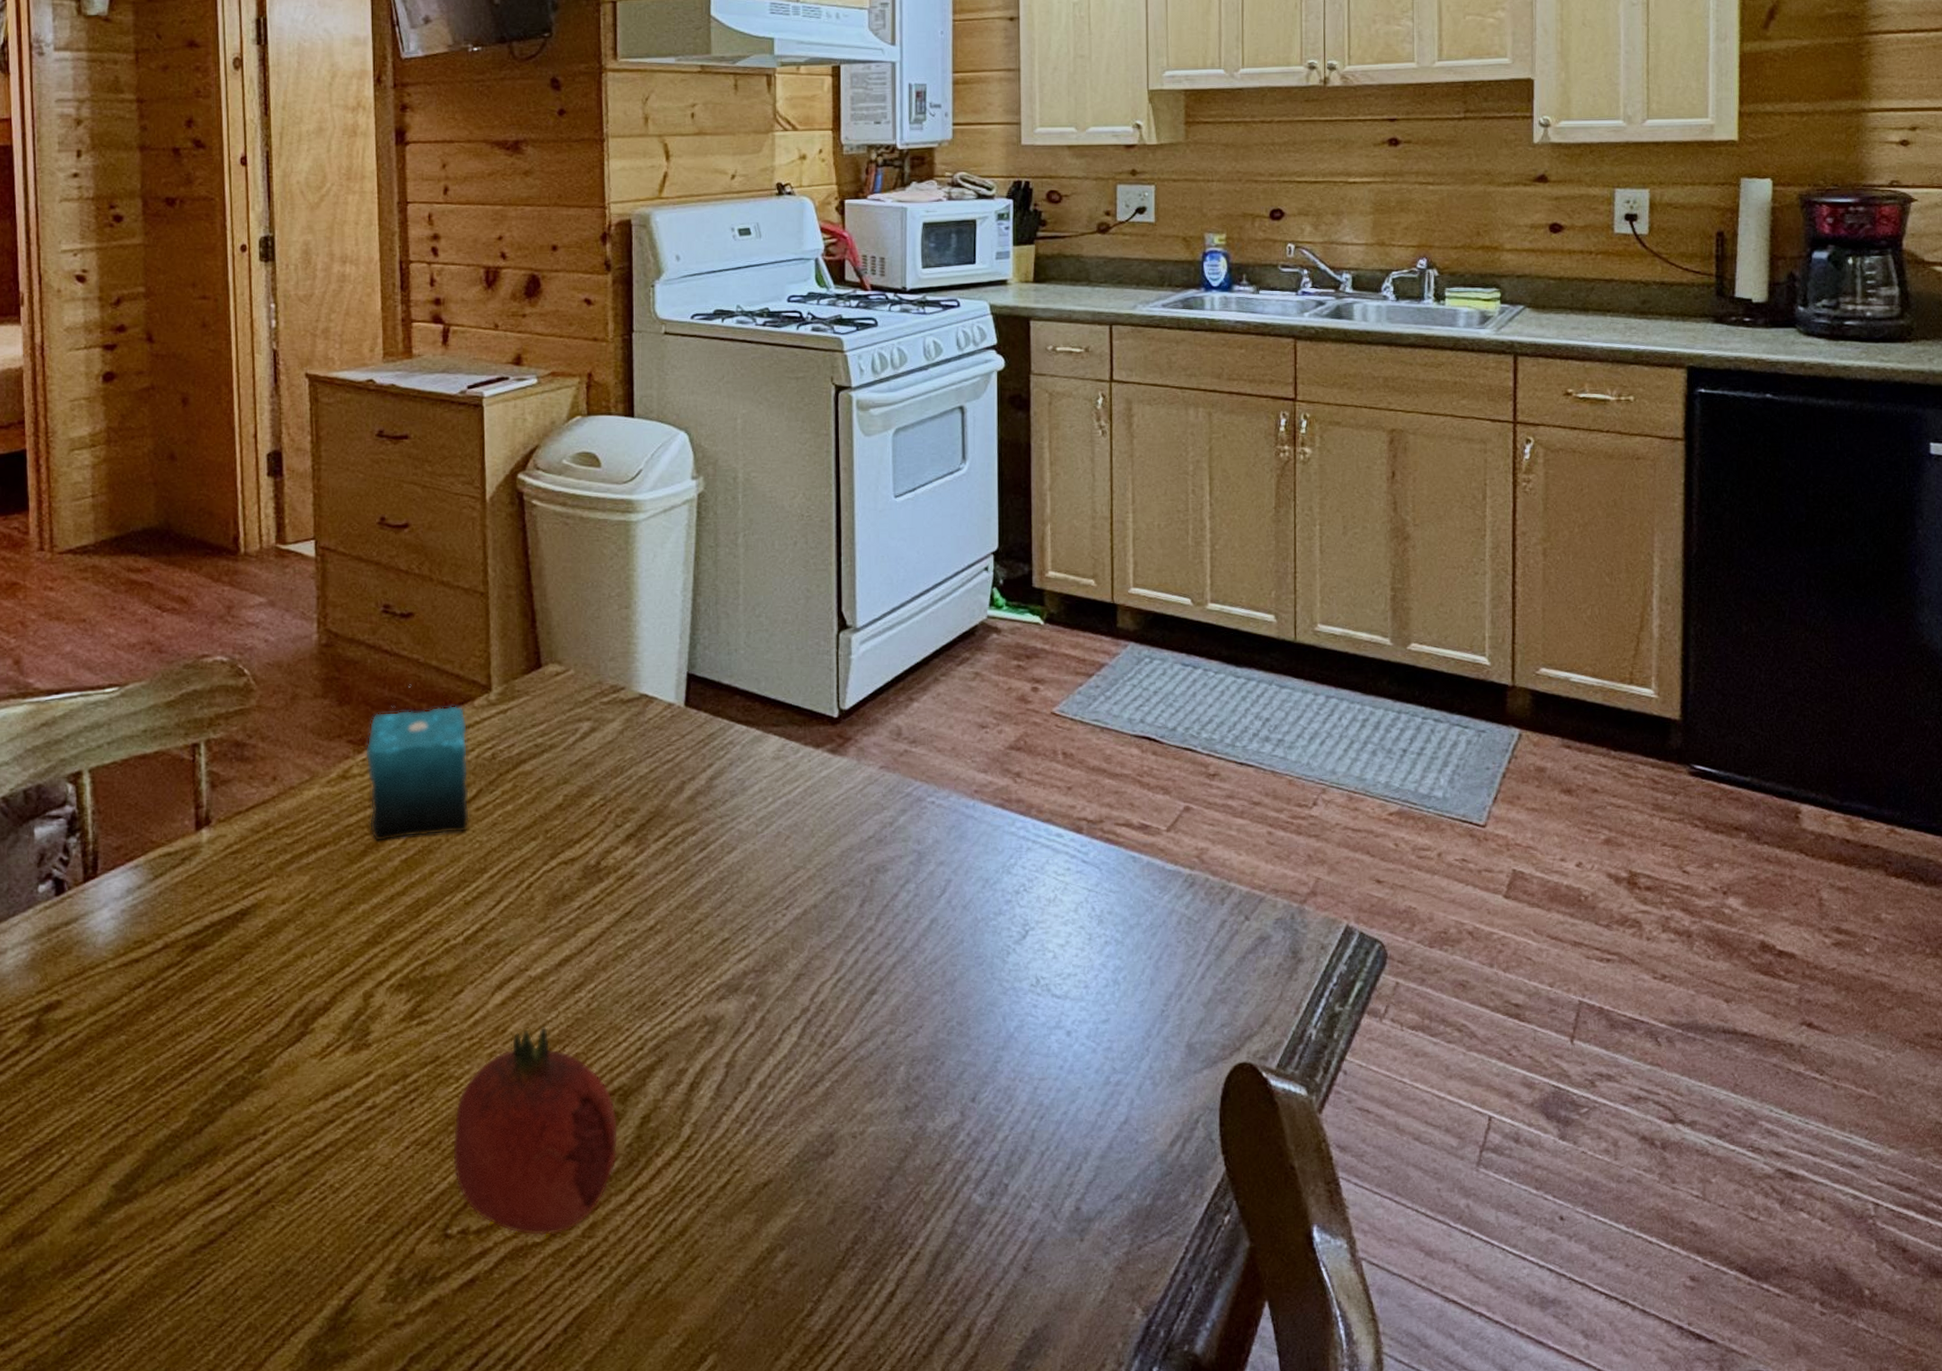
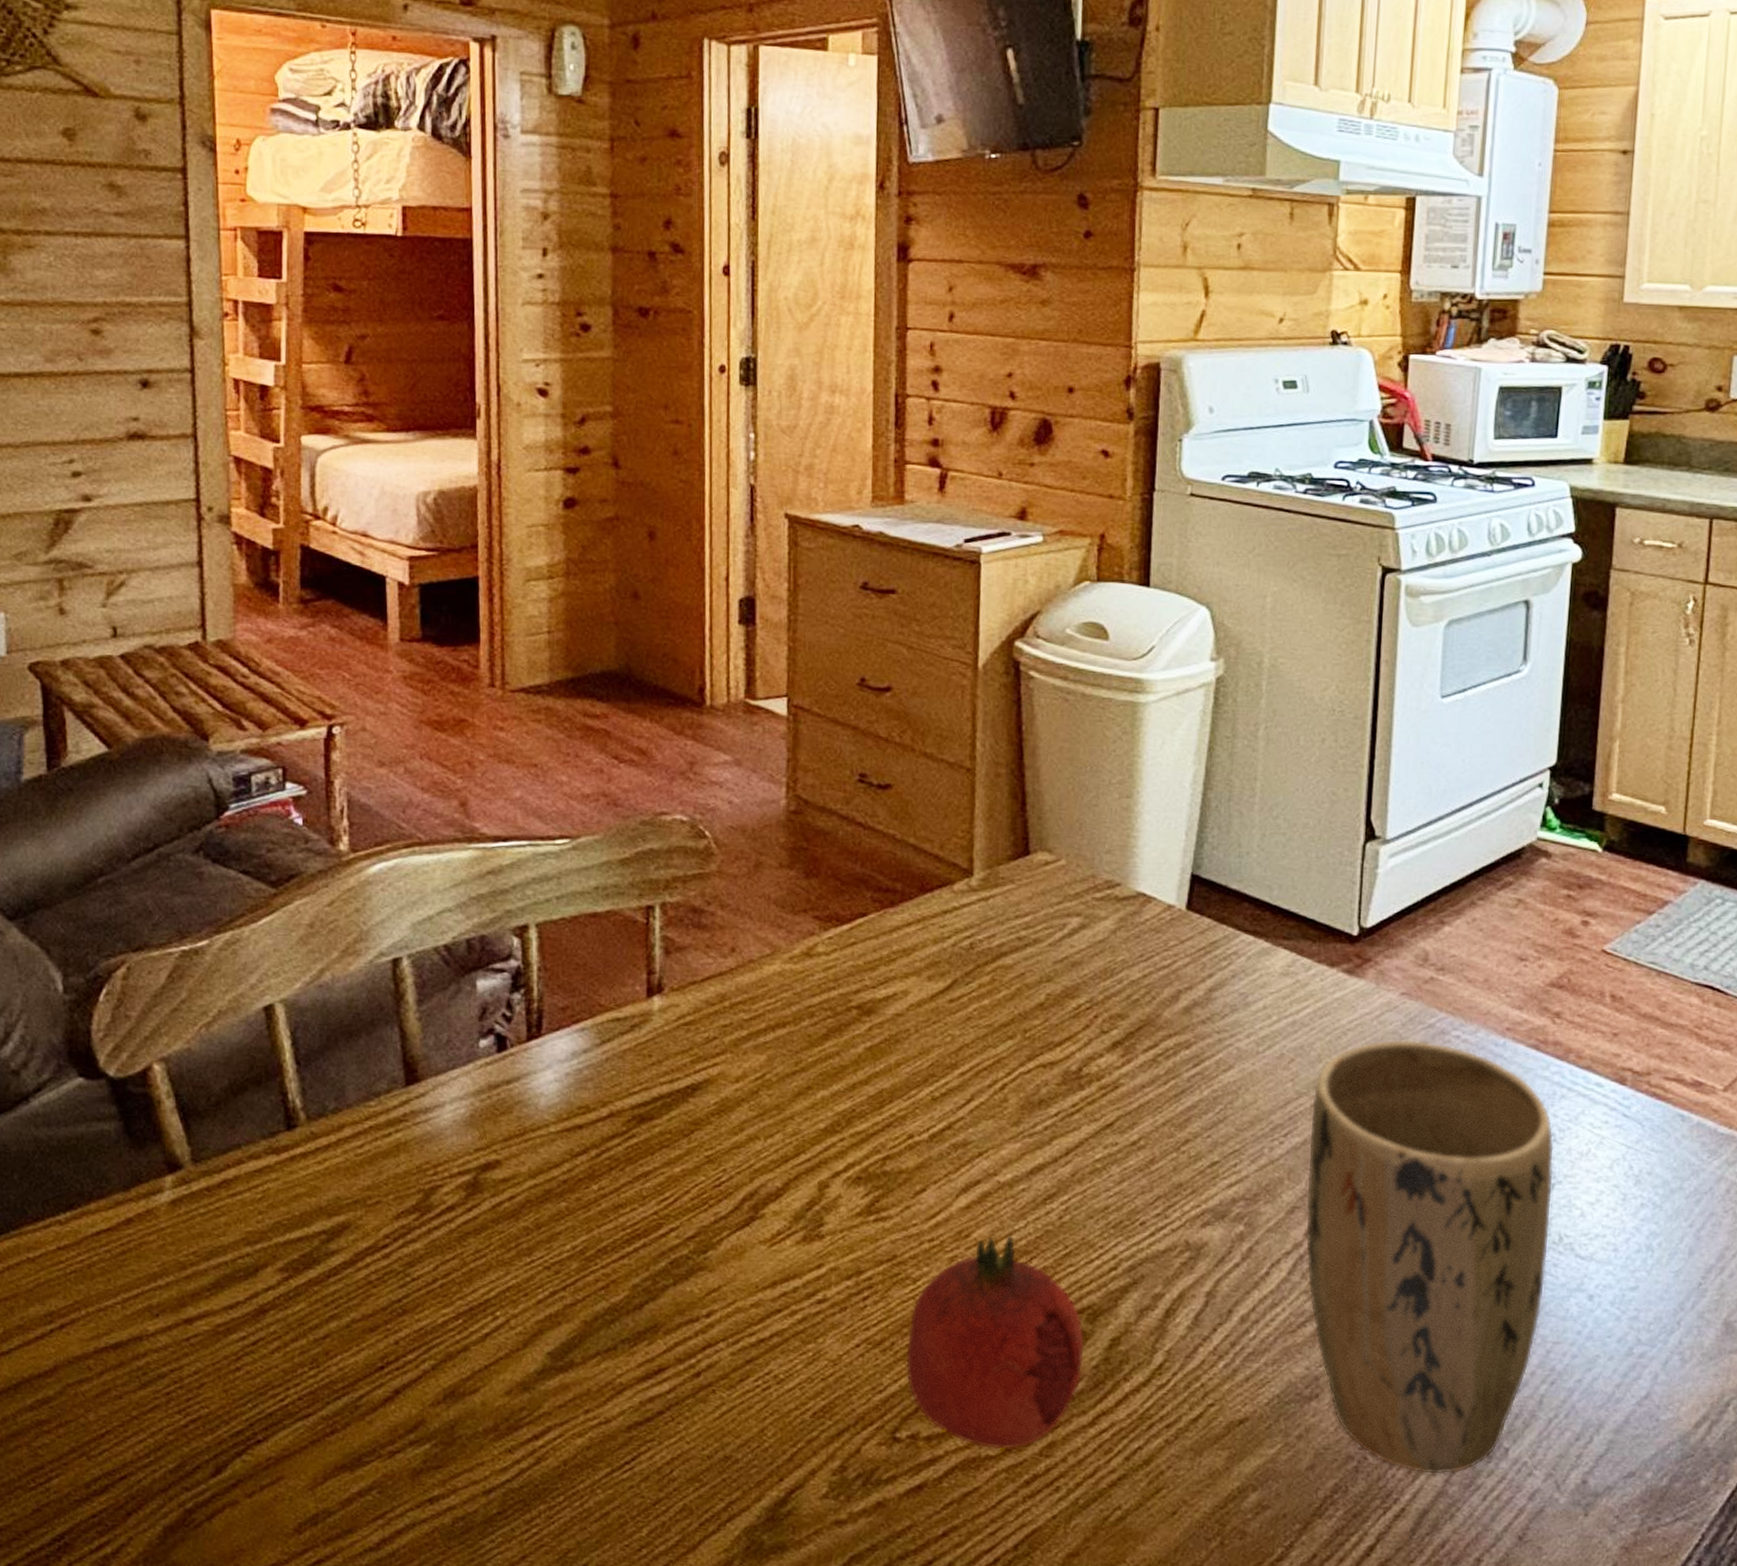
candle: present [364,684,469,842] -> none [831,861,944,1027]
plant pot: none [808,808,1028,1217] -> present [1305,1038,1555,1475]

